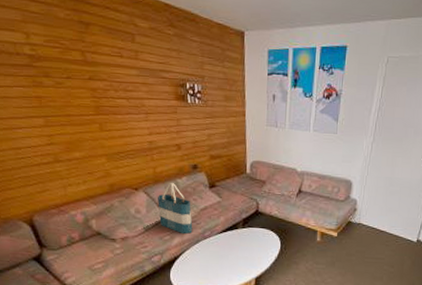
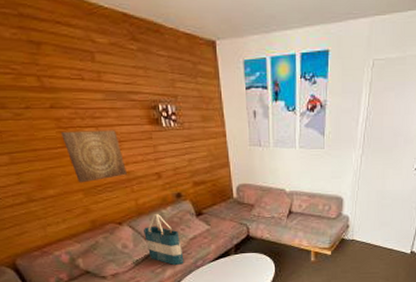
wall art: none [95,100,149,149] -> present [61,130,127,183]

